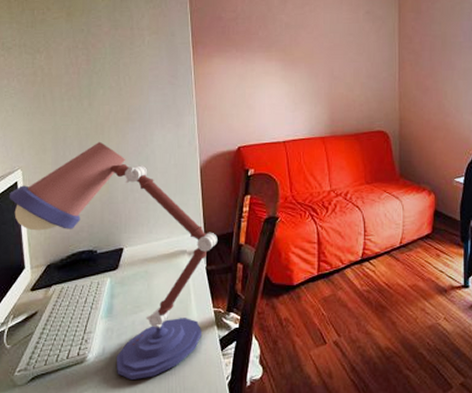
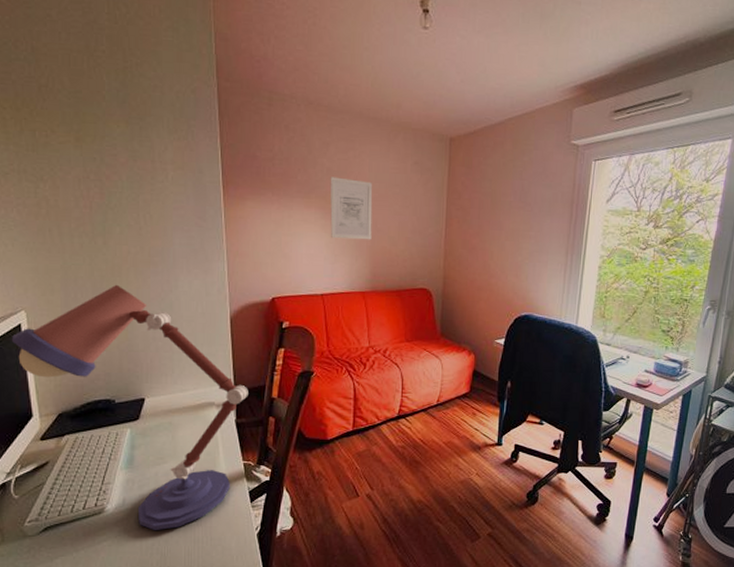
wall art: none [288,31,329,88] -> present [330,177,373,240]

